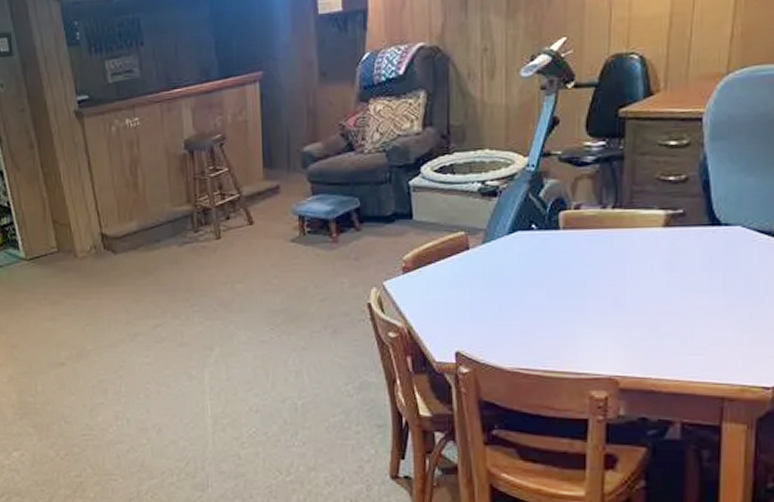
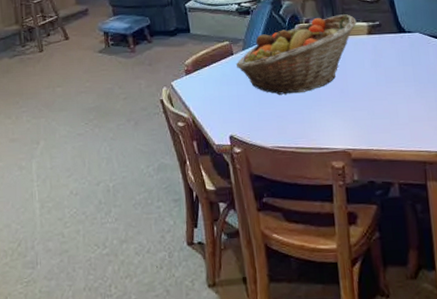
fruit basket: none [471,198,650,303] -> present [235,14,357,95]

